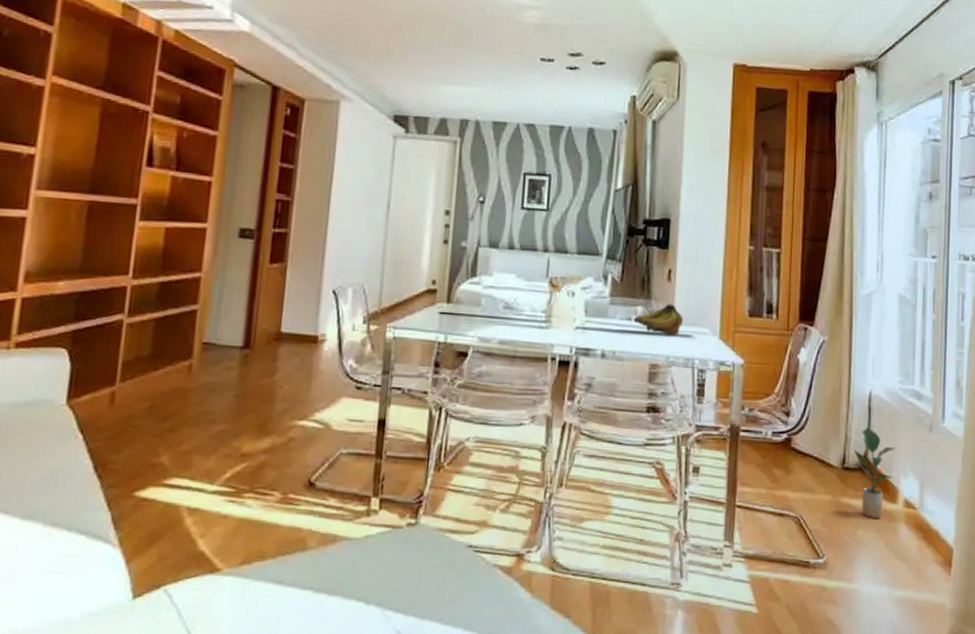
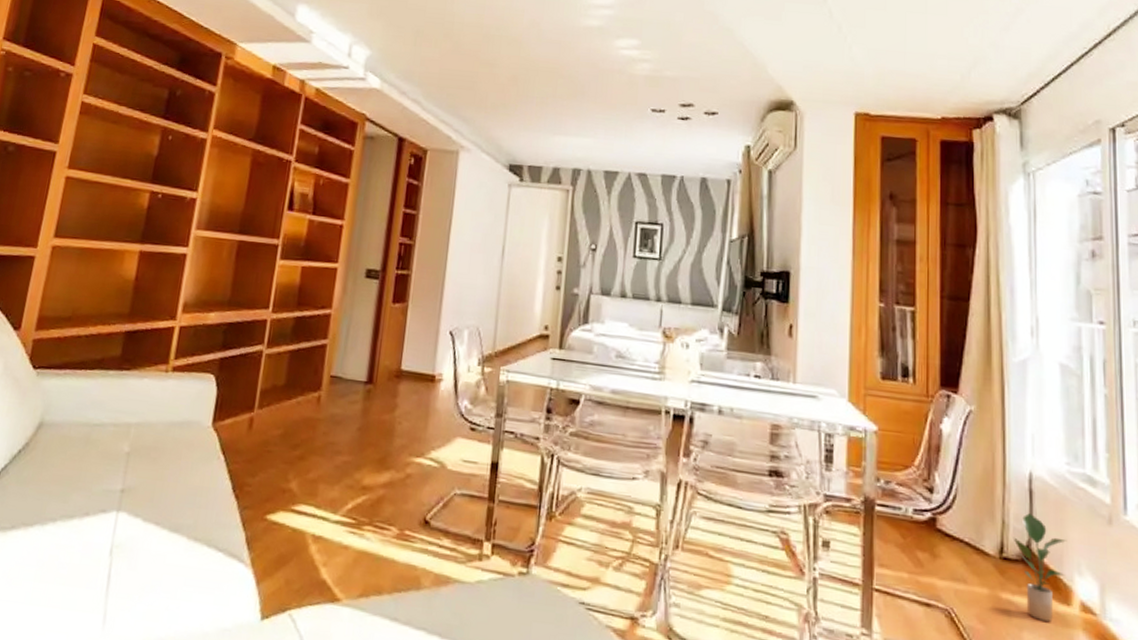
fruit: present [634,303,683,337] -> none [753,361,807,396]

